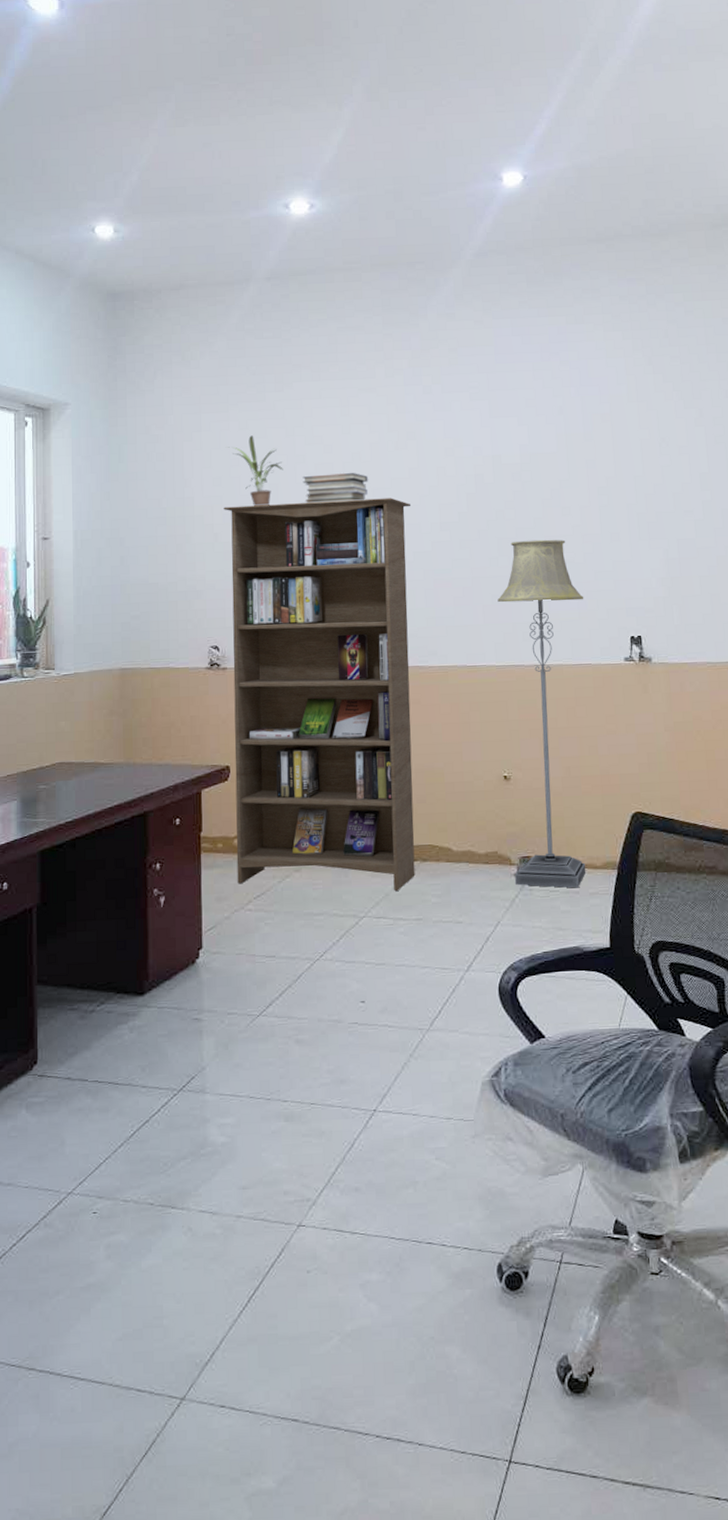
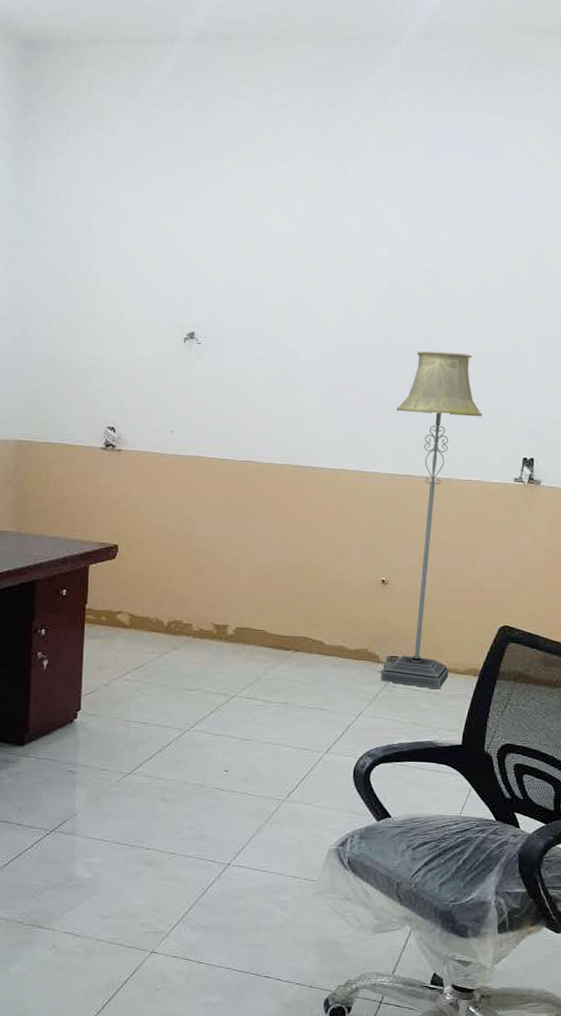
bookcase: present [224,498,415,891] -> none [118,286,321,676]
potted plant: present [228,435,283,506] -> none [138,213,194,289]
book stack: present [302,473,368,504] -> none [212,262,280,293]

